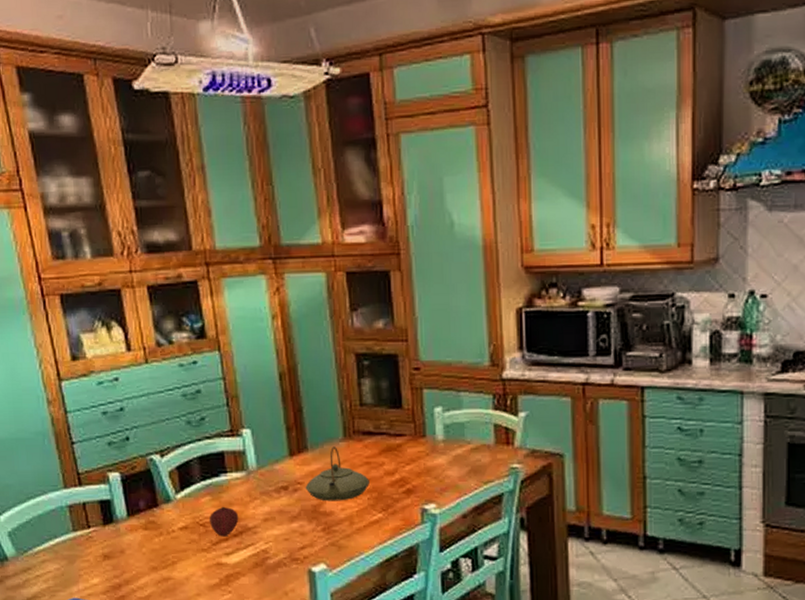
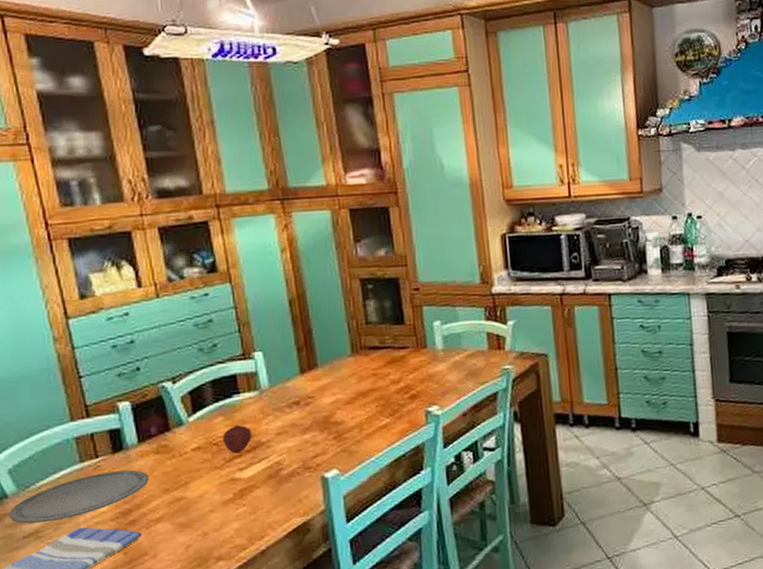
plate: none [9,544,138,589] -> present [9,470,149,524]
teapot: present [305,446,369,501] -> none [316,362,377,412]

